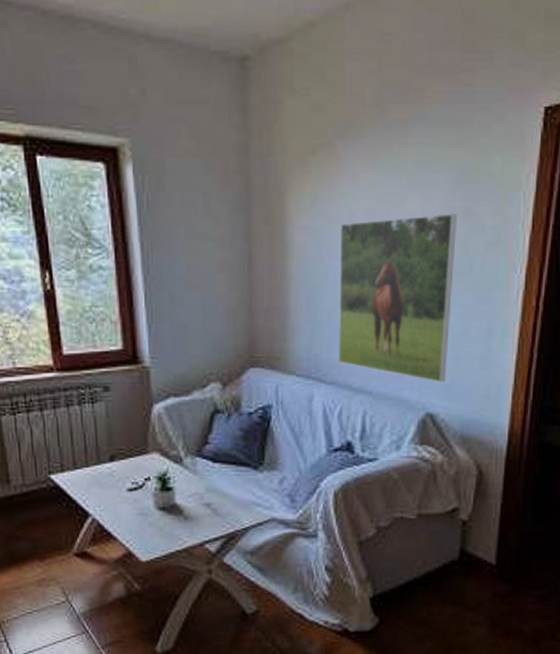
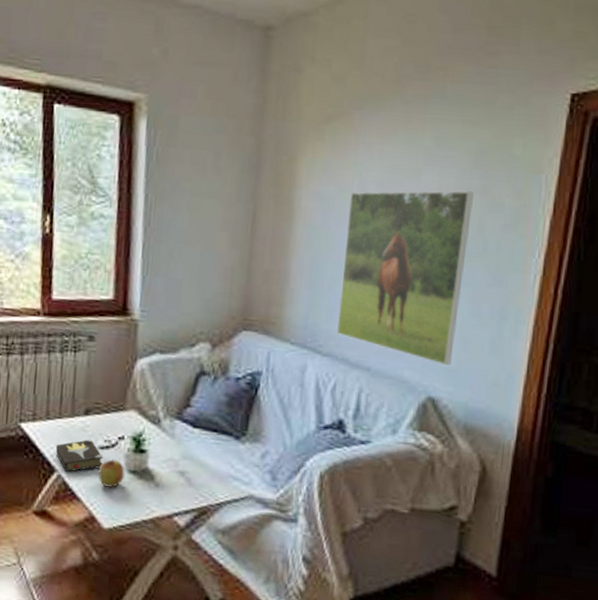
hardback book: none [86,483,133,515] -> present [55,439,103,472]
apple: none [130,498,155,526] -> present [98,458,125,489]

